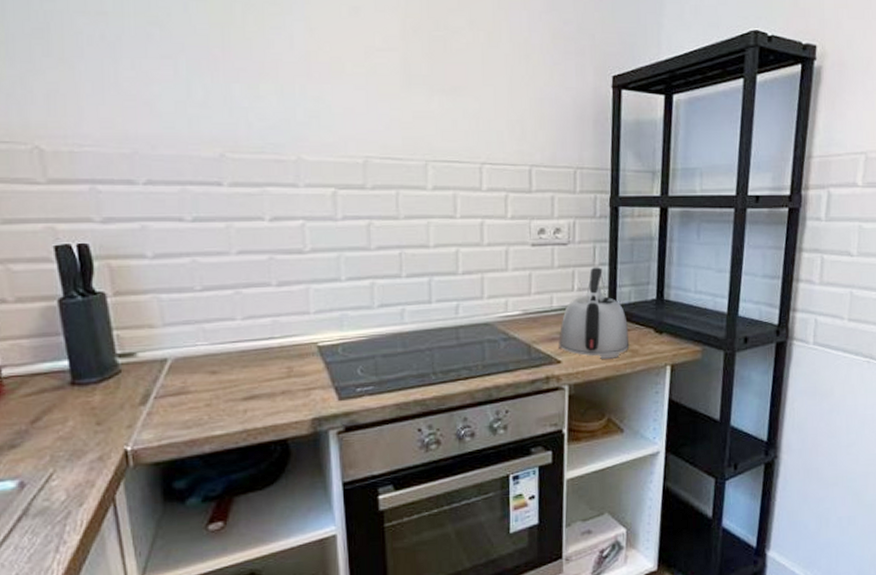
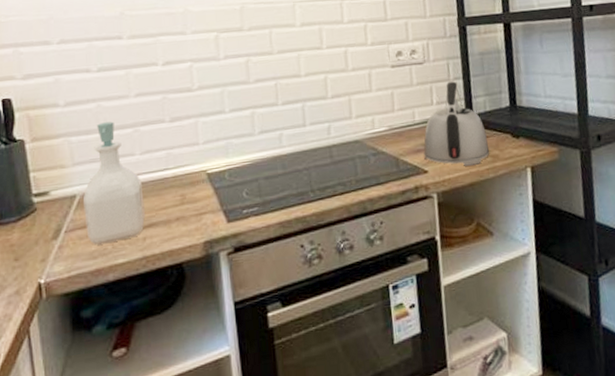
soap bottle: none [175,280,247,414] -> present [82,121,146,245]

